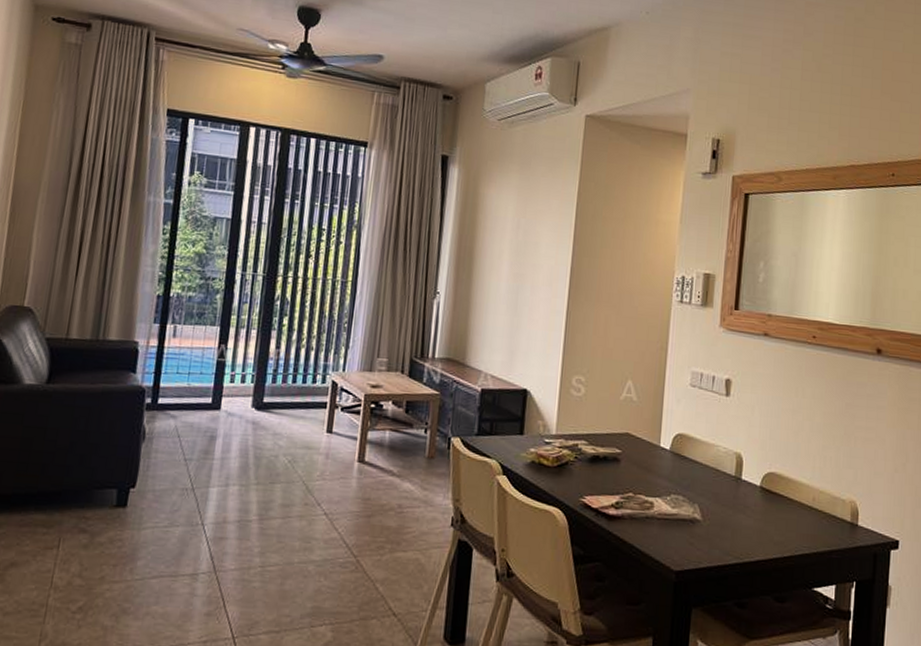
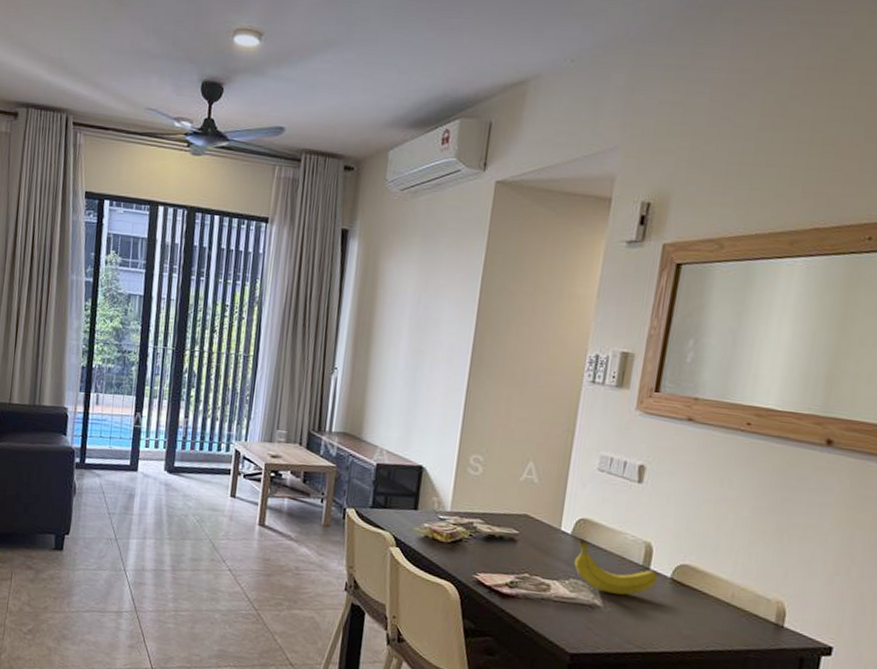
fruit: none [674,454,750,507] -> present [574,538,659,595]

